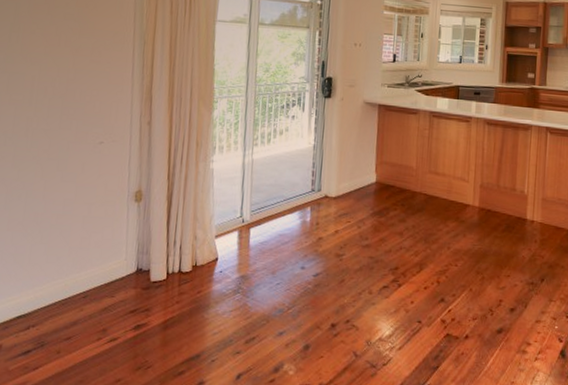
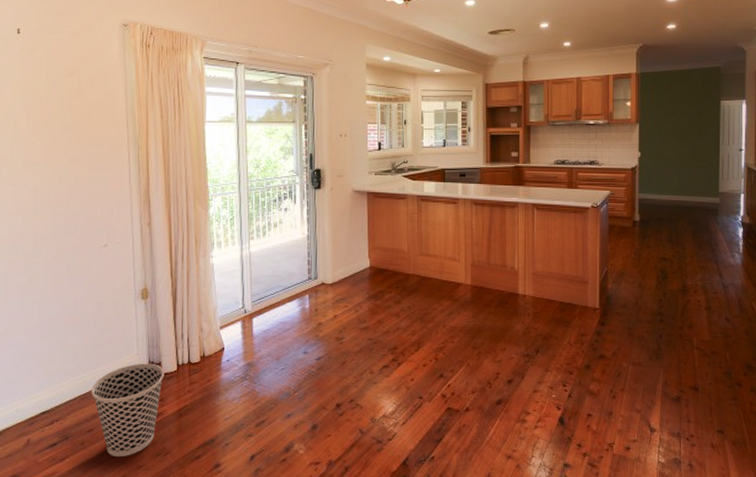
wastebasket: none [72,269,153,369] -> present [91,363,164,458]

